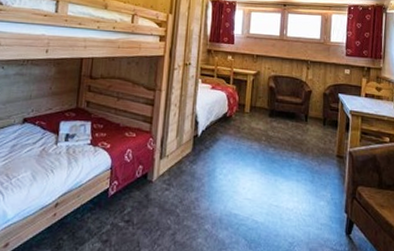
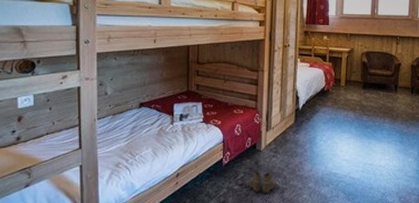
boots: none [135,206,168,235] -> present [248,171,276,194]

